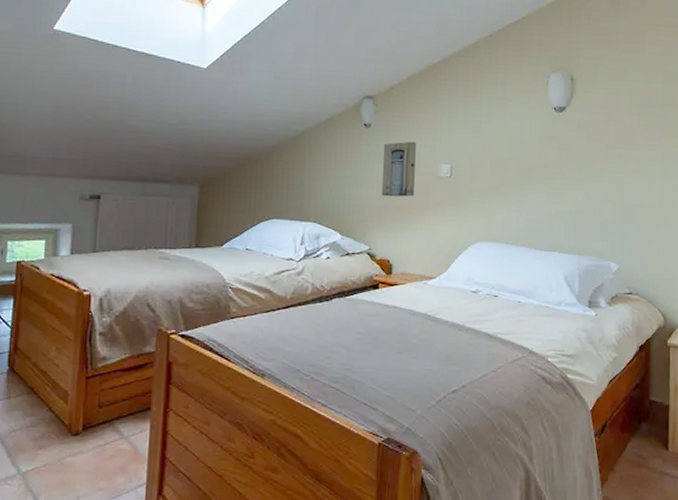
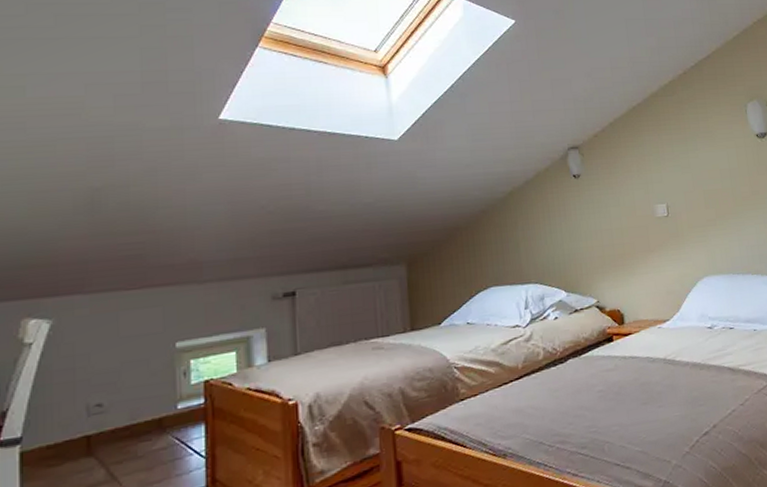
wall art: present [381,141,416,197] -> none [596,186,634,246]

